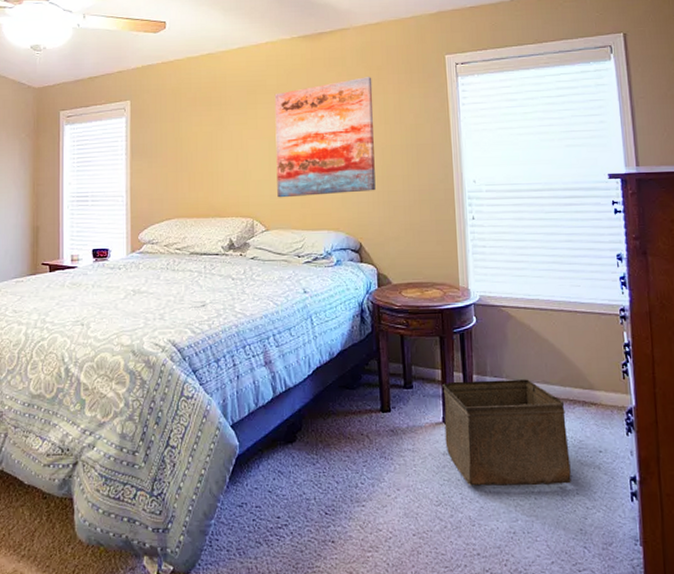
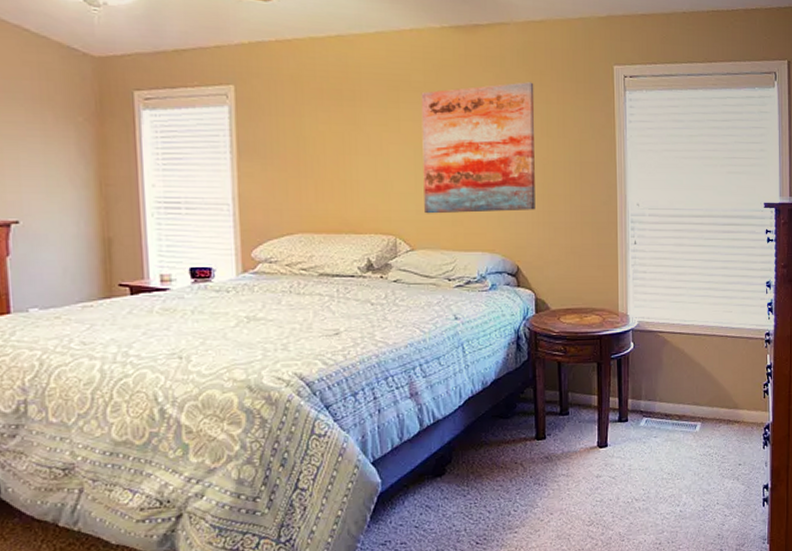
storage bin: present [442,379,571,487] -> none [598,401,713,505]

